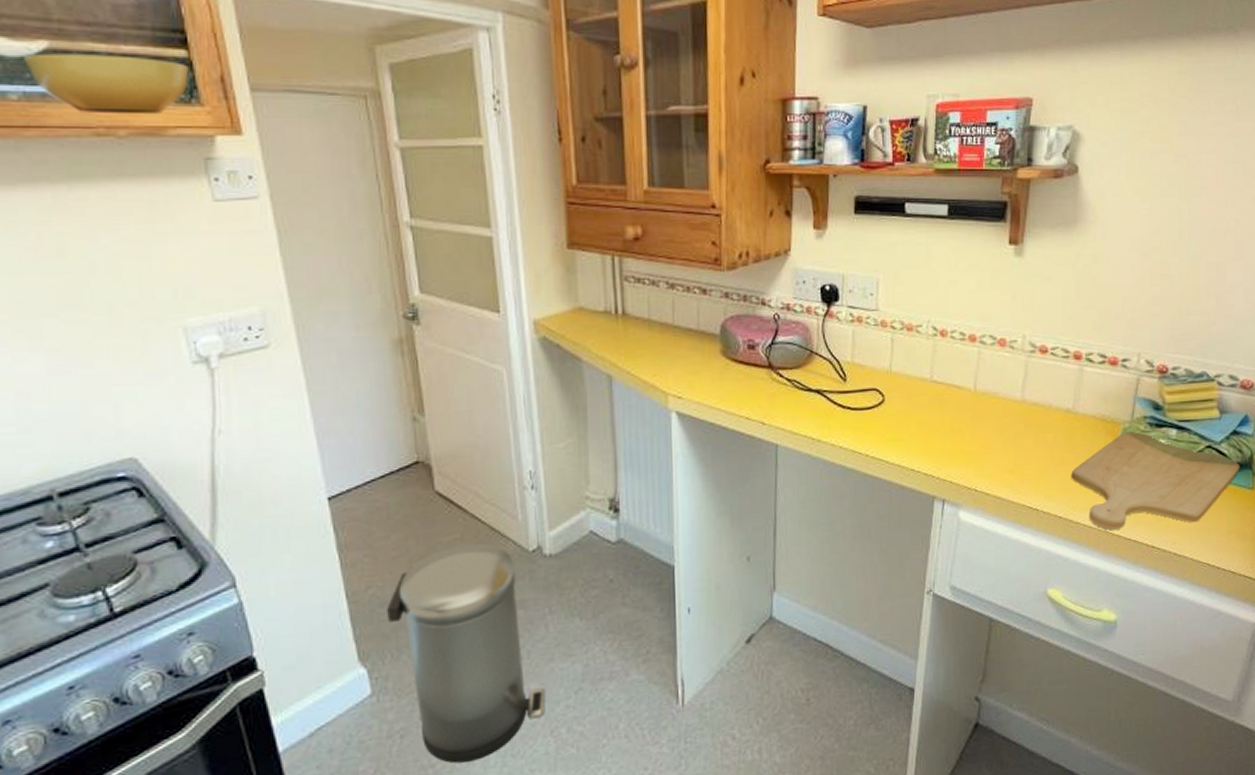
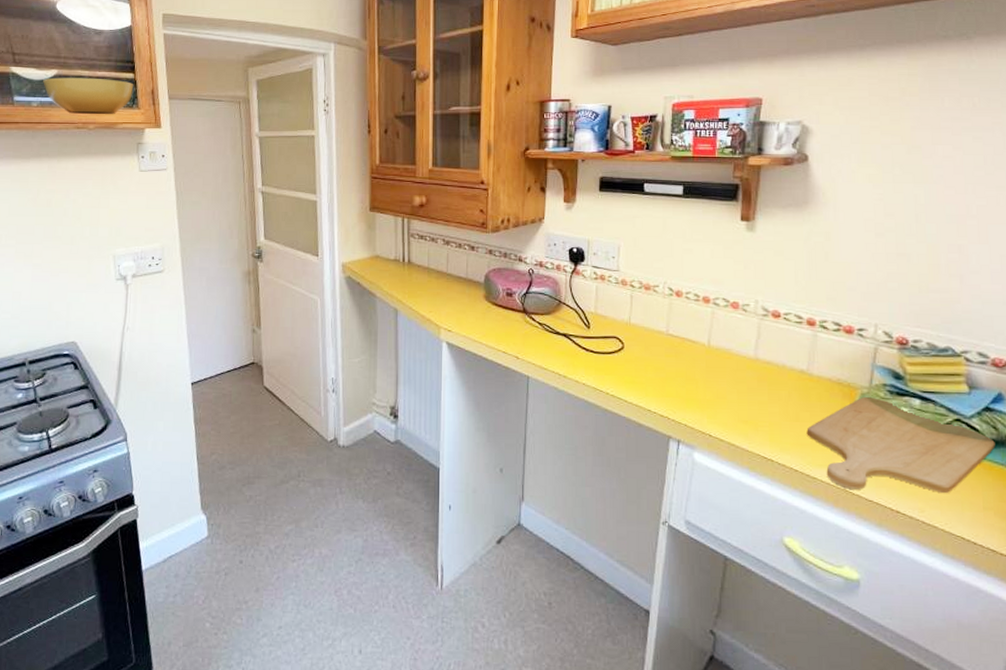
pedal bin: present [387,543,546,764] -> none [223,429,334,604]

